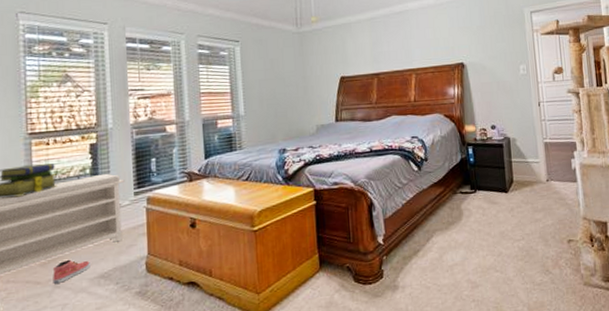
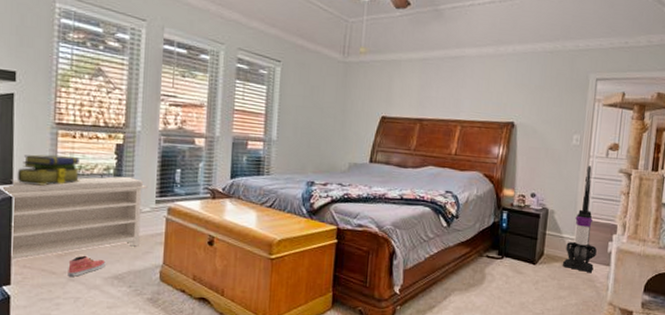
vacuum cleaner: none [532,91,562,192] -> present [562,166,597,272]

